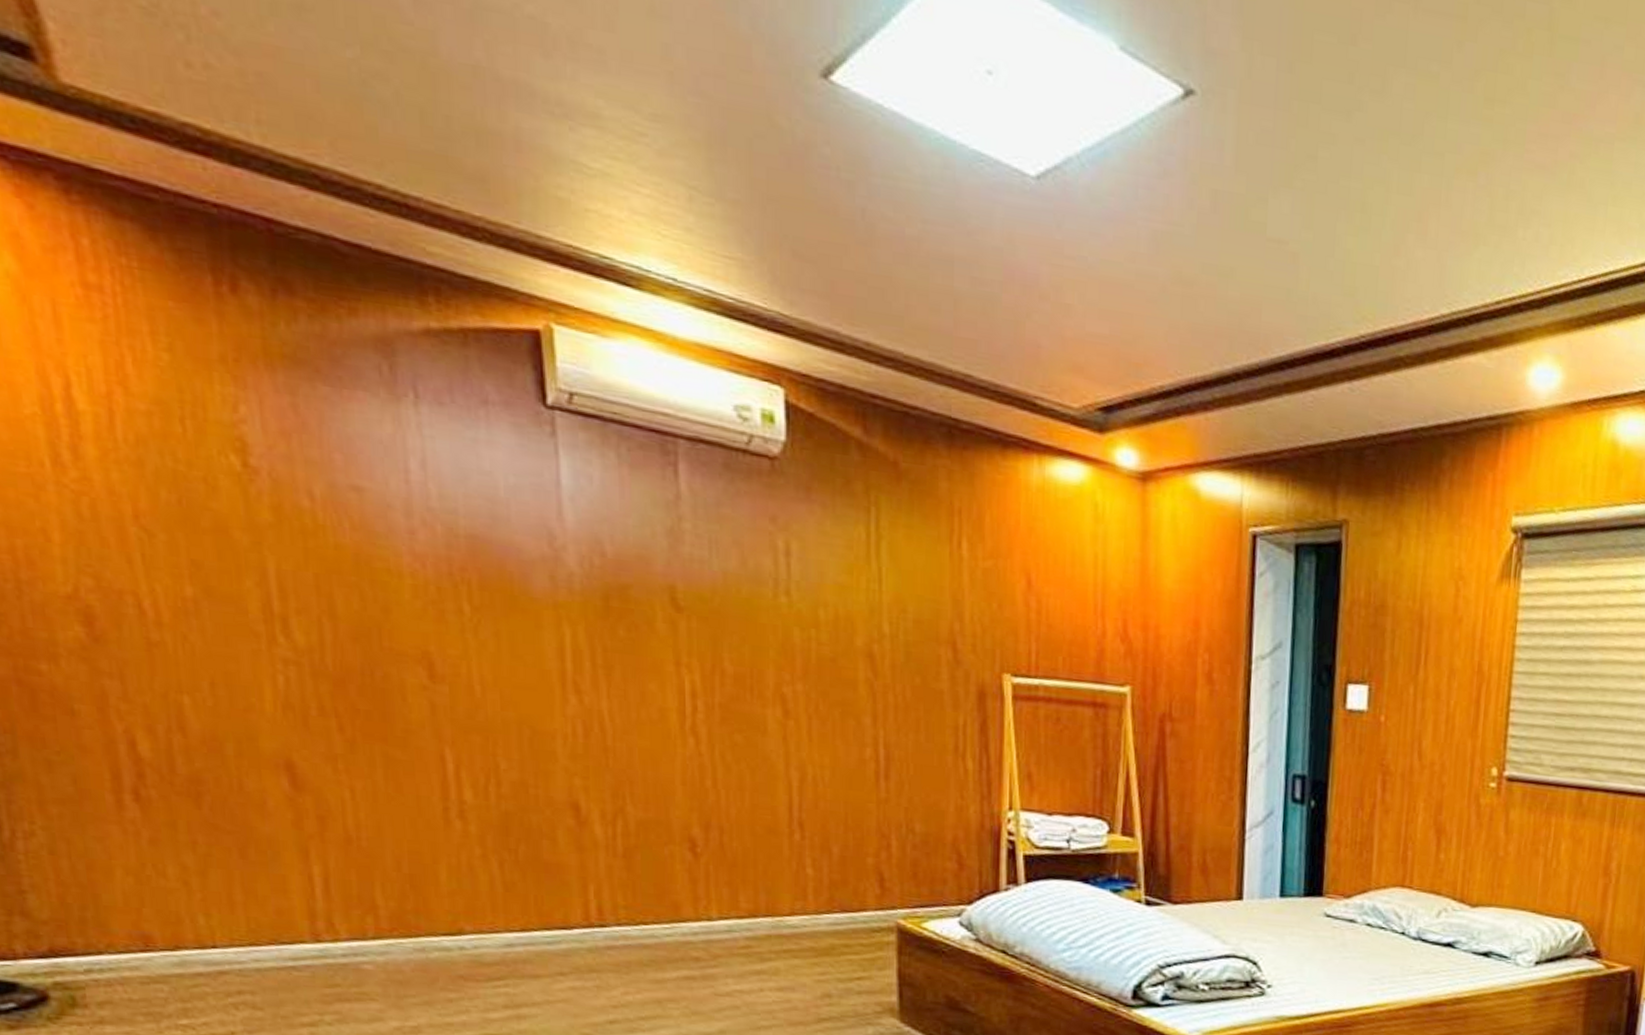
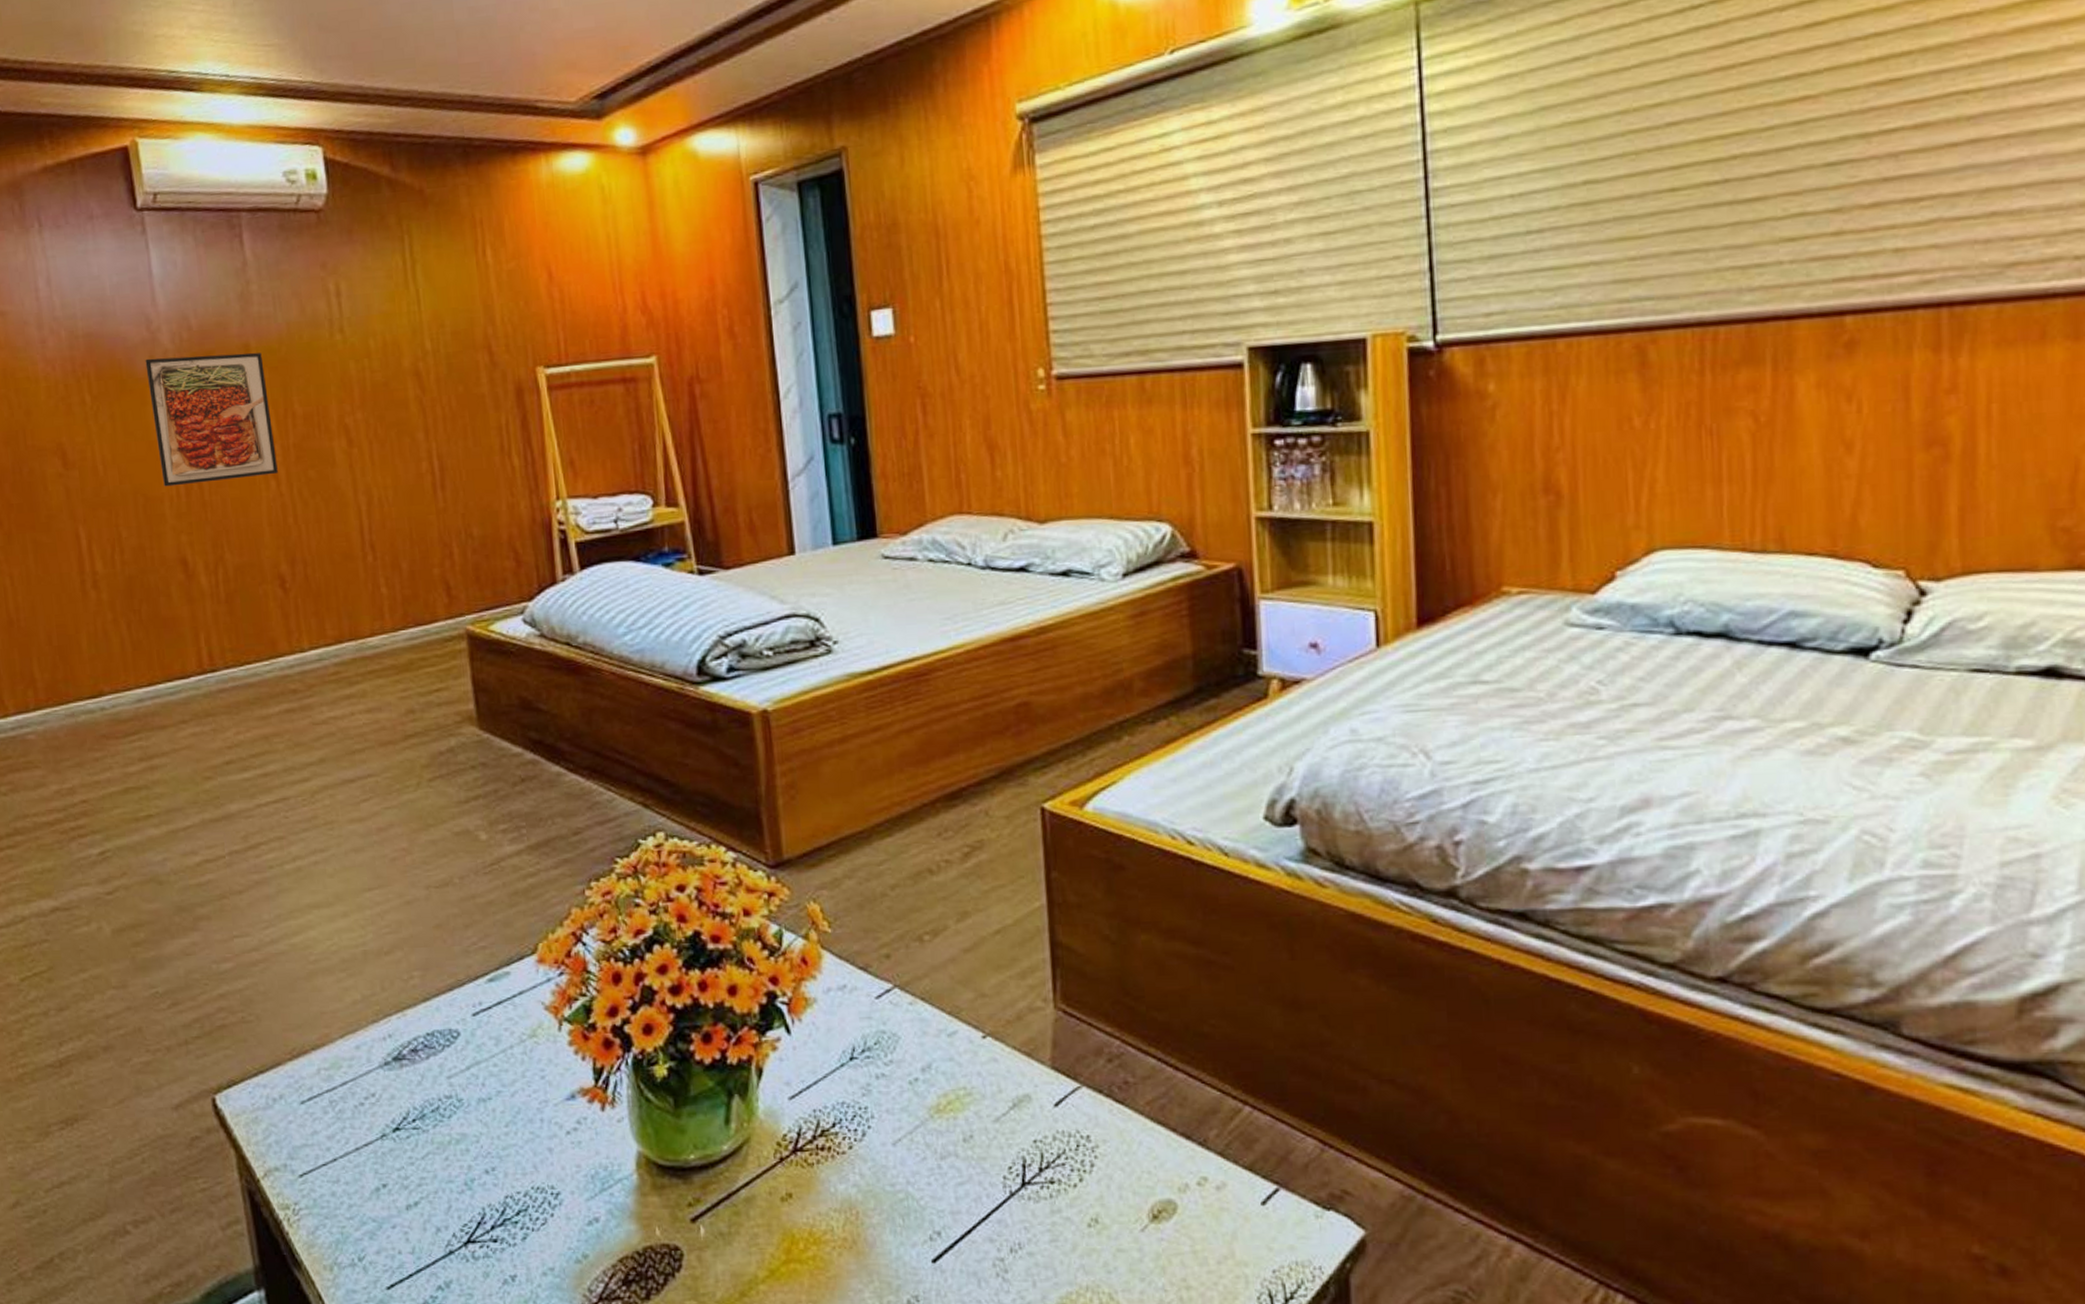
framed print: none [544,578,698,732] -> present [145,352,278,487]

